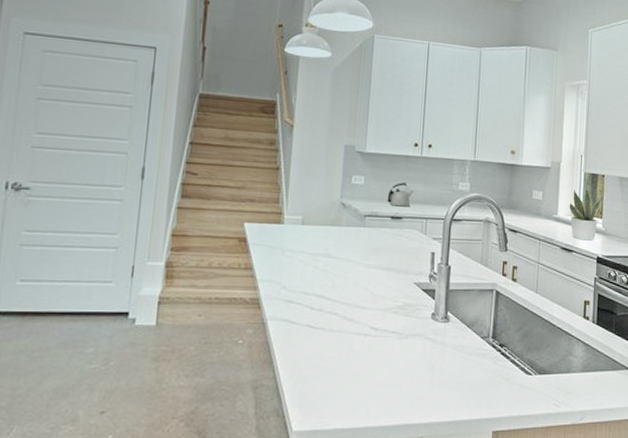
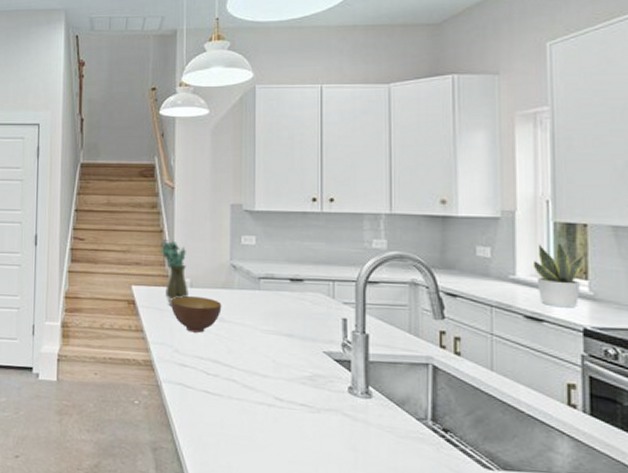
vase: none [275,175,300,244] -> present [160,238,188,307]
bowl: none [282,233,330,269] -> present [171,296,222,333]
kettle: present [387,182,414,207] -> none [283,242,316,268]

